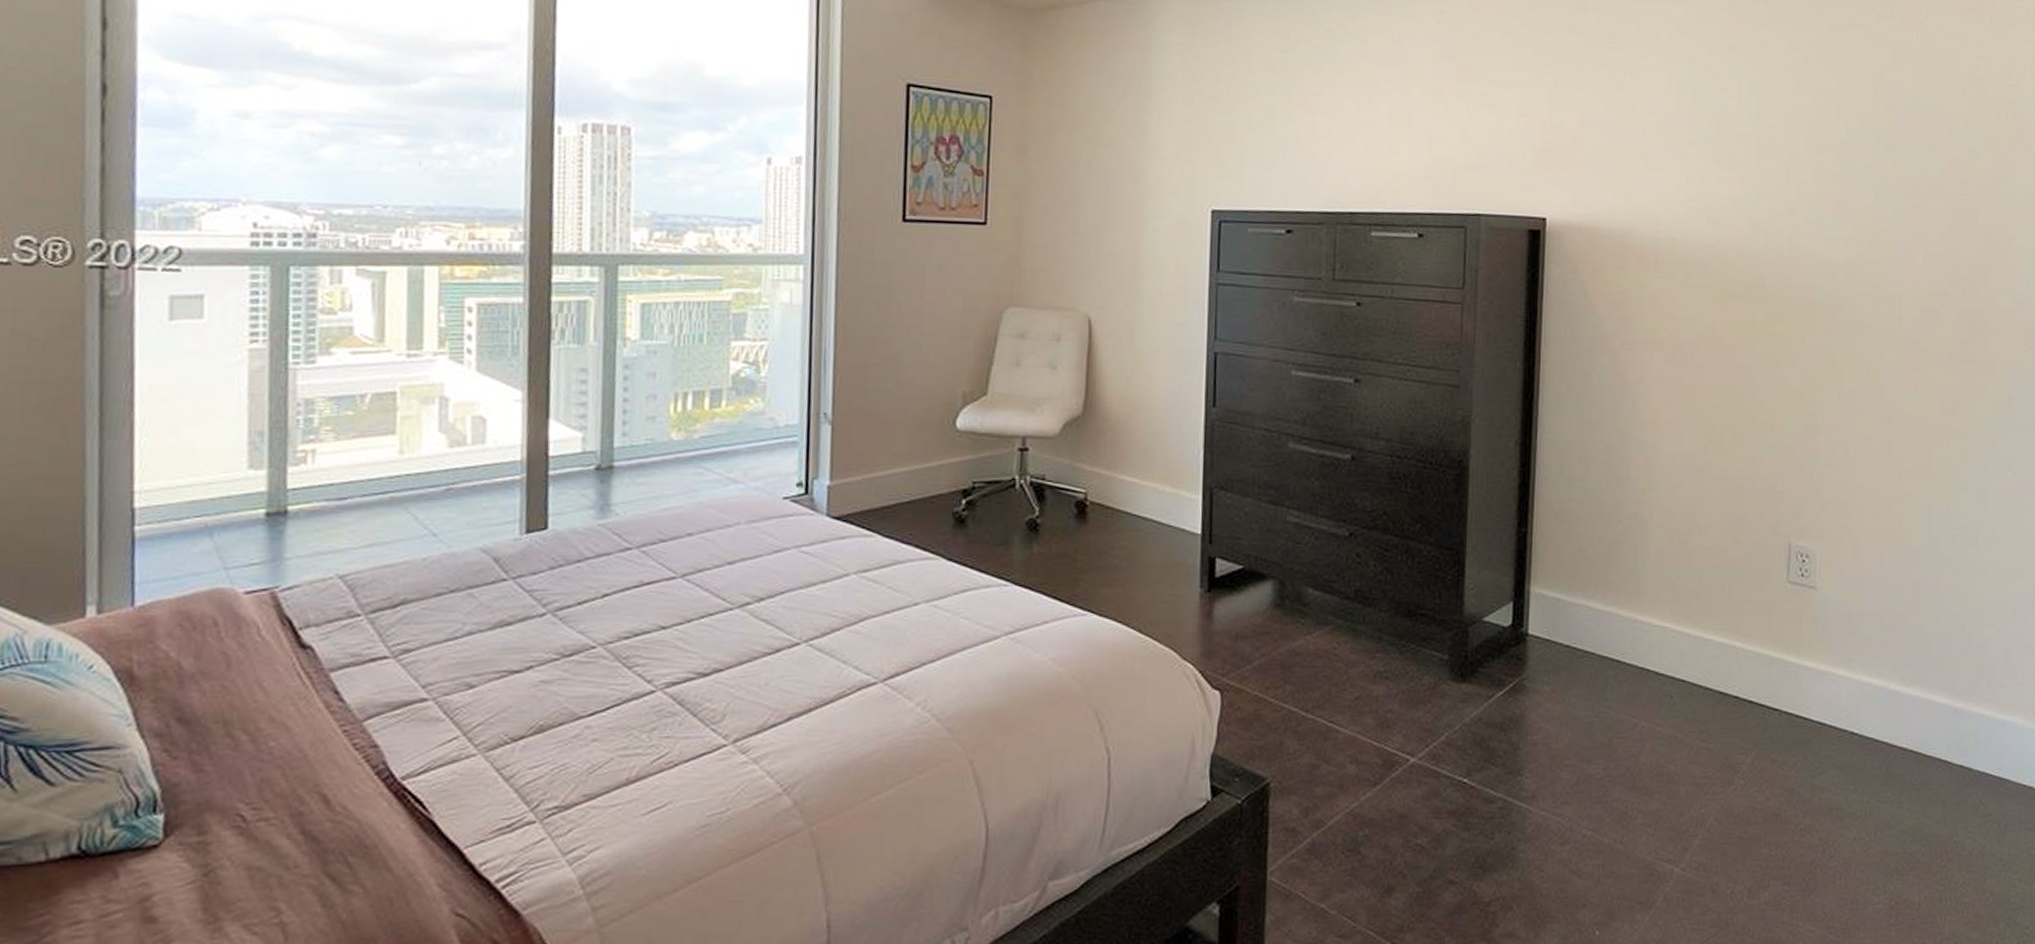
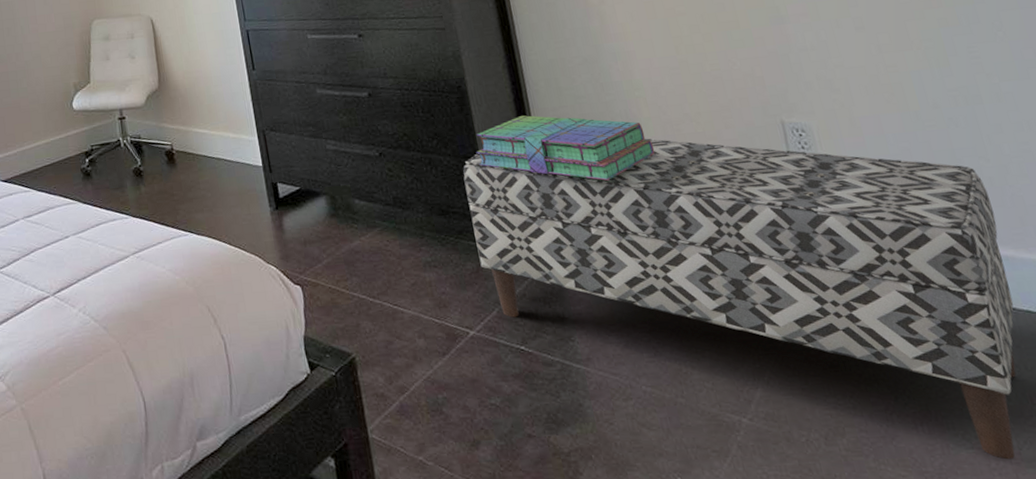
bench: none [1439,545,1957,916] -> present [463,138,1017,460]
stack of books: none [1462,506,1656,592] -> present [475,115,655,181]

